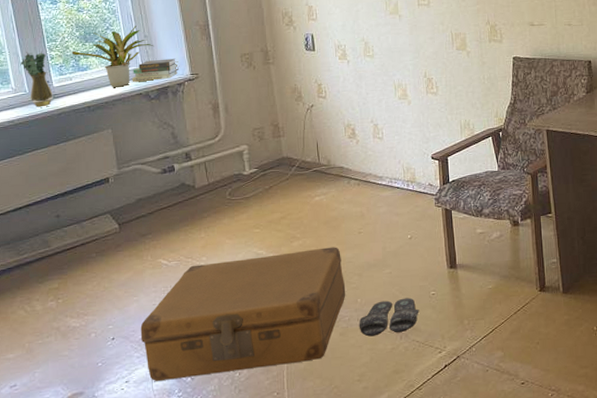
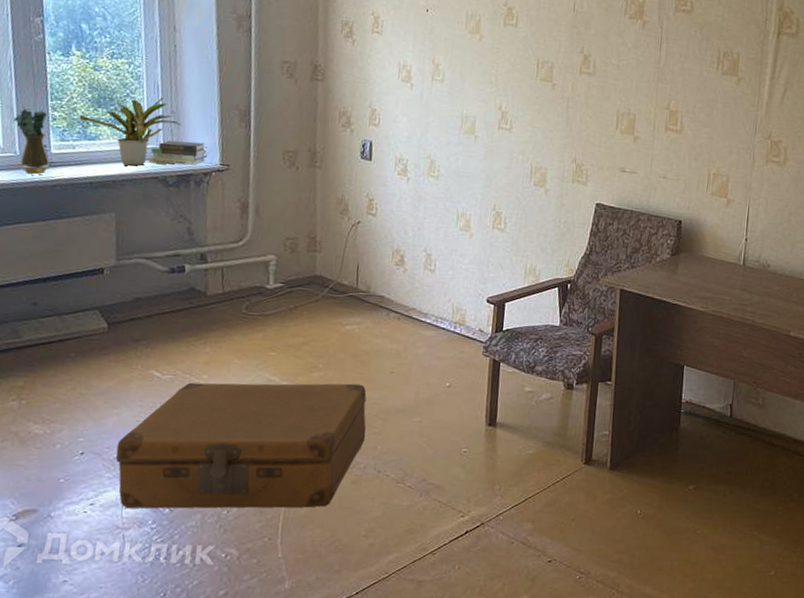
slippers: present [358,297,419,337] -> none [374,451,447,489]

